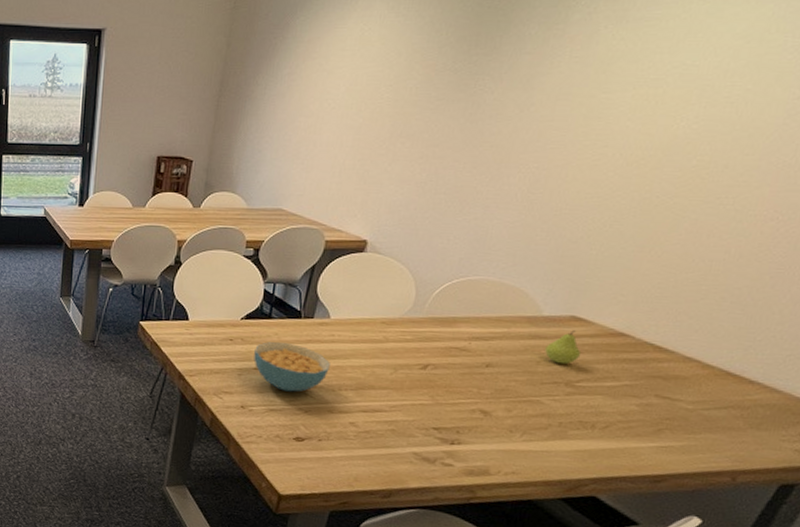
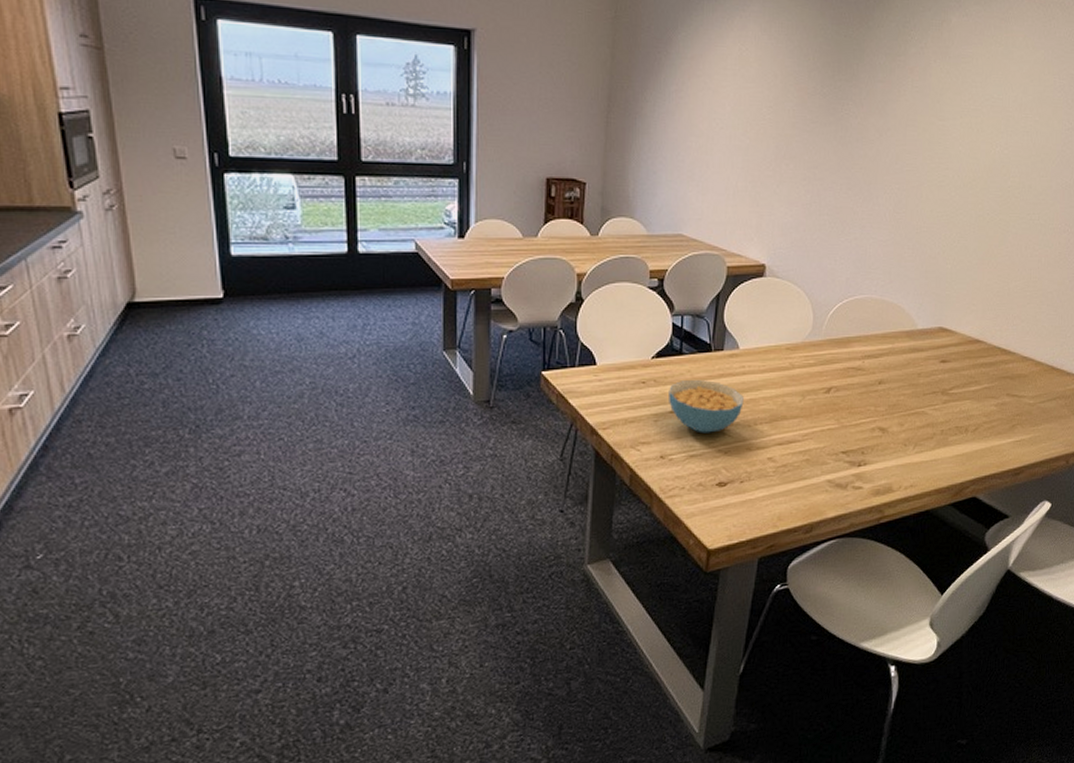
fruit: present [545,330,582,365] -> none [923,341,950,374]

